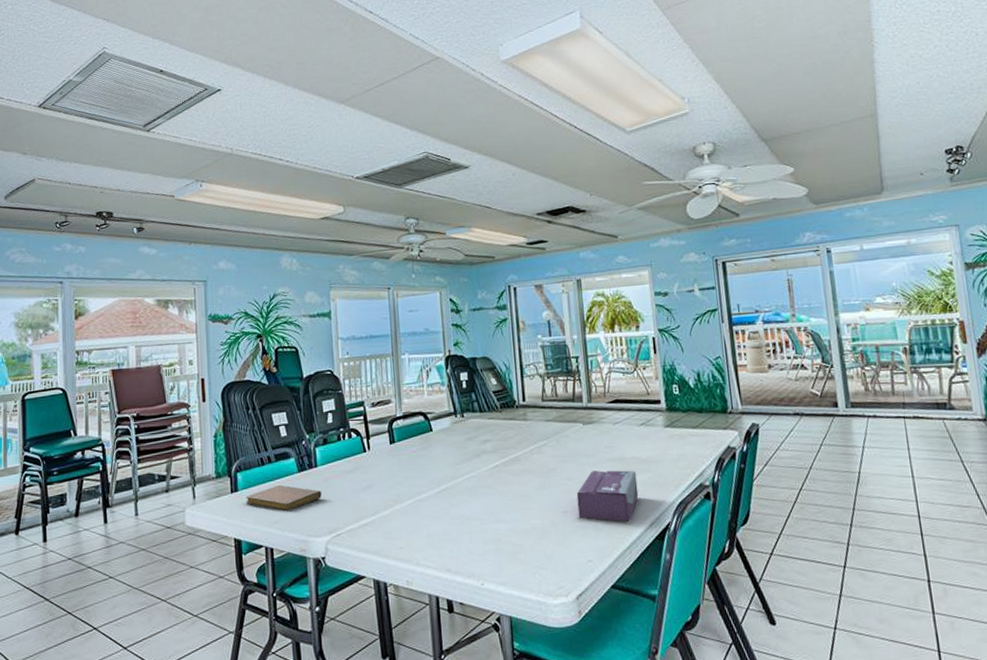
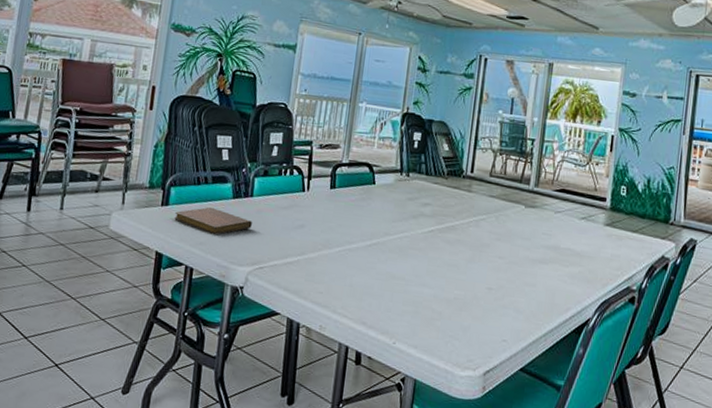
tissue box: present [576,470,639,522] -> none [502,254,568,310]

